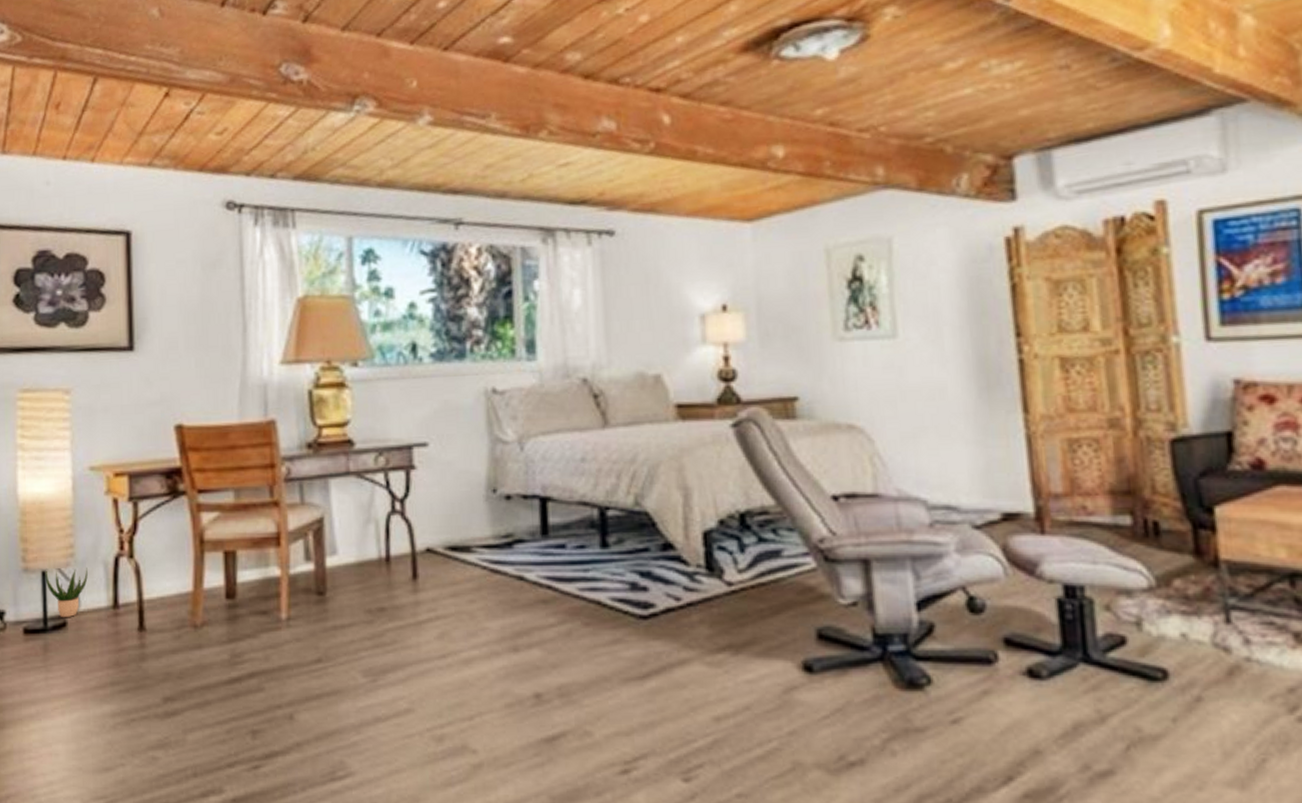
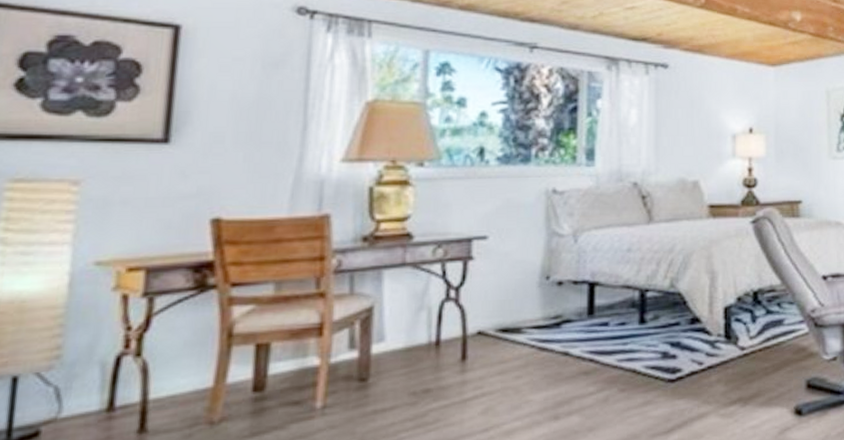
potted plant: present [45,568,88,618] -> none [15,370,78,427]

